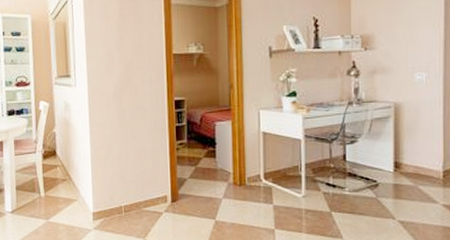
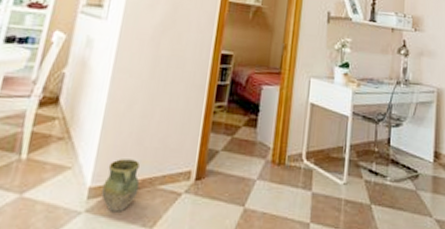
ceramic jug: none [102,191,129,228] -> present [101,159,140,212]

